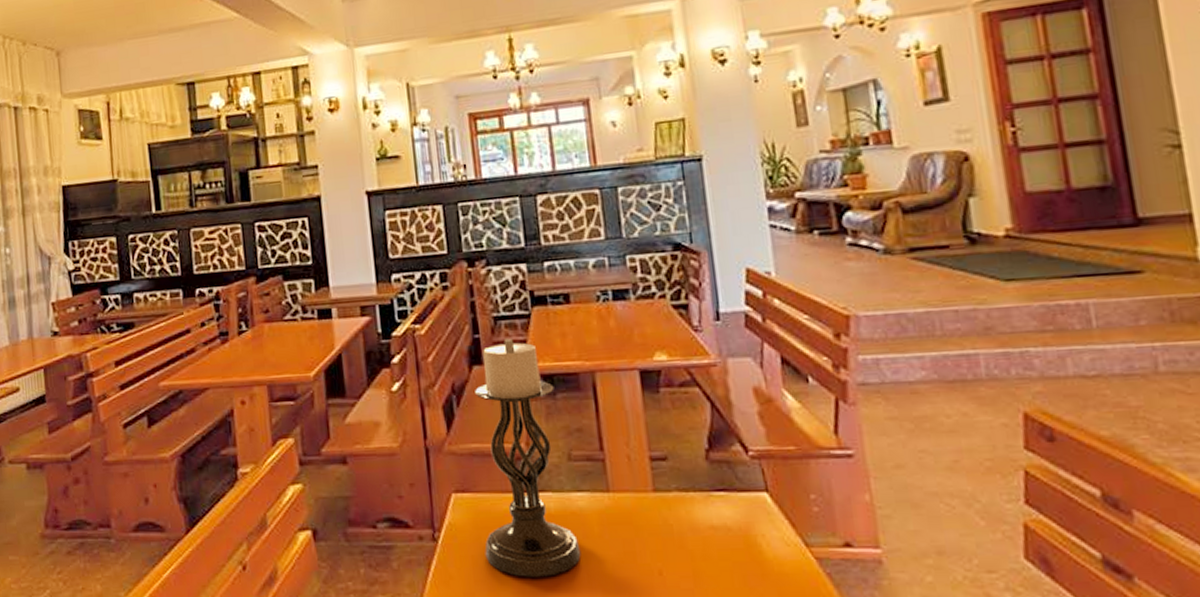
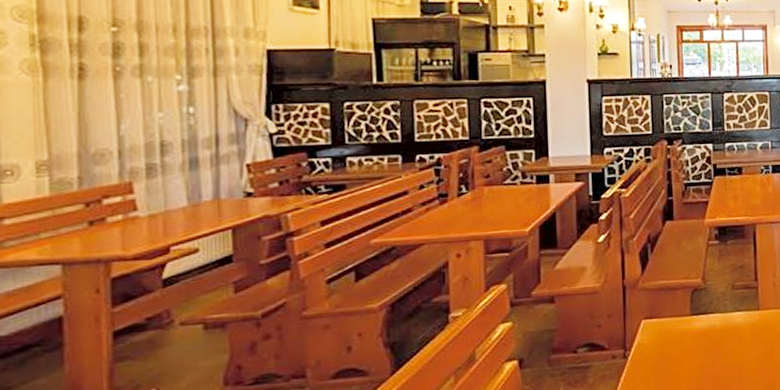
candle holder: present [475,338,581,577] -> none [665,200,736,378]

